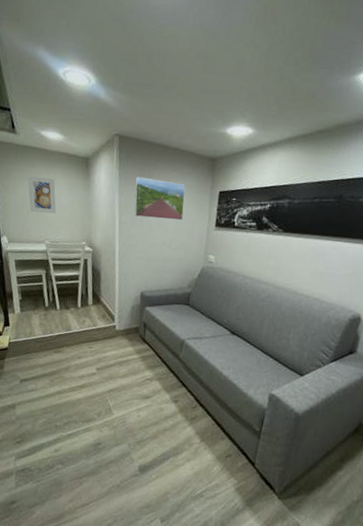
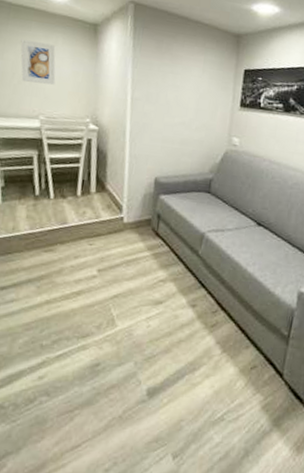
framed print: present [134,176,186,221] -> none [149,48,208,99]

